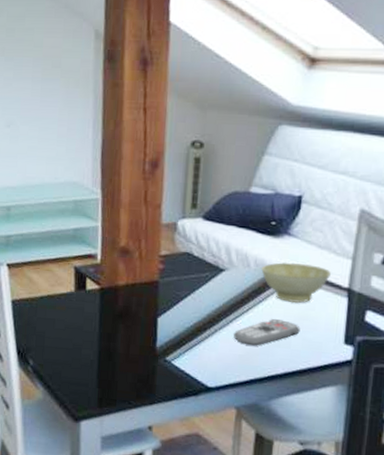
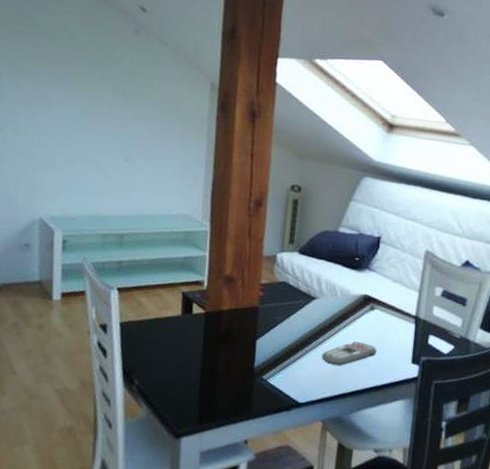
bowl: present [261,262,332,304] -> none [346,293,403,329]

